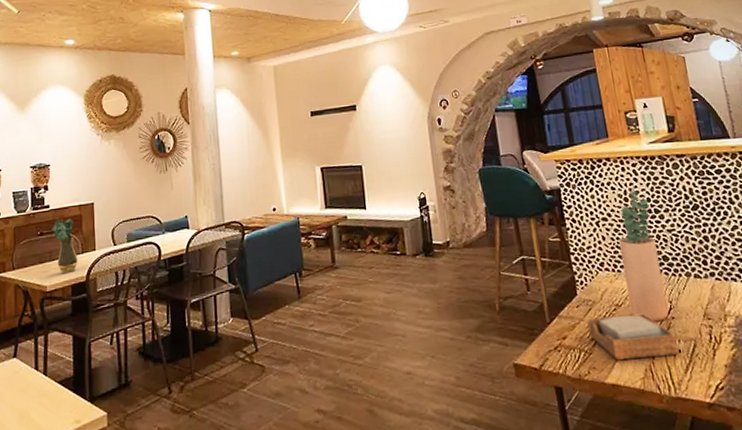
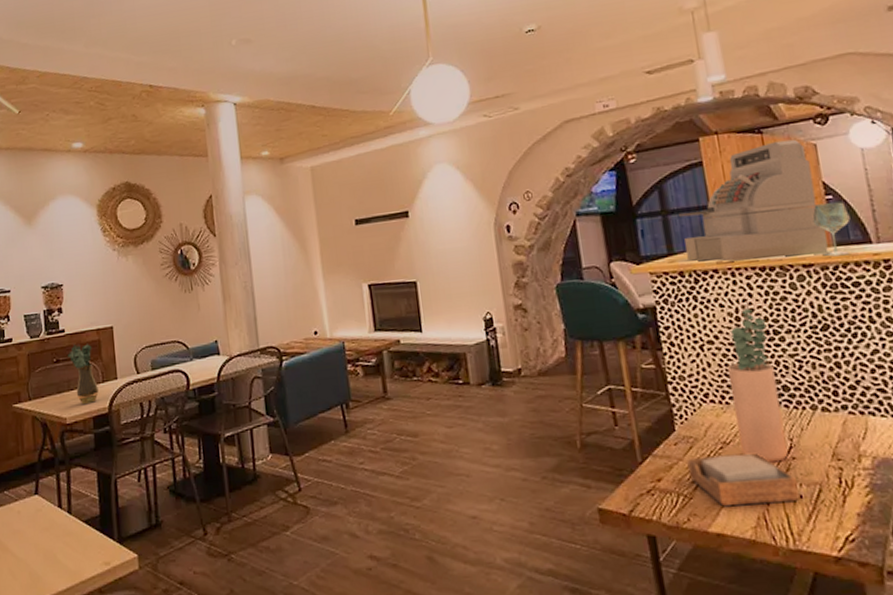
cash register: none [578,52,696,152] -> present [679,139,829,262]
wine glass: none [683,104,714,149] -> present [812,201,852,257]

